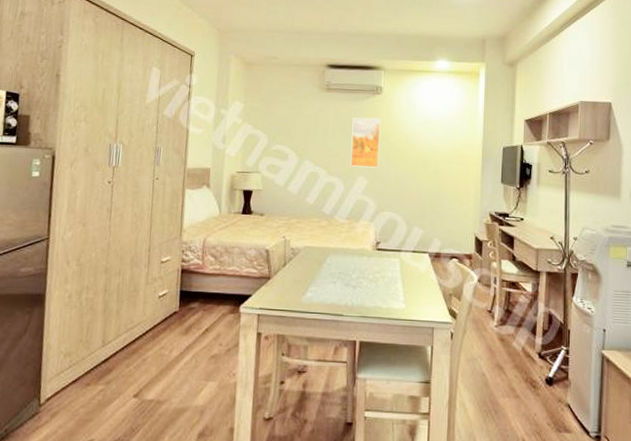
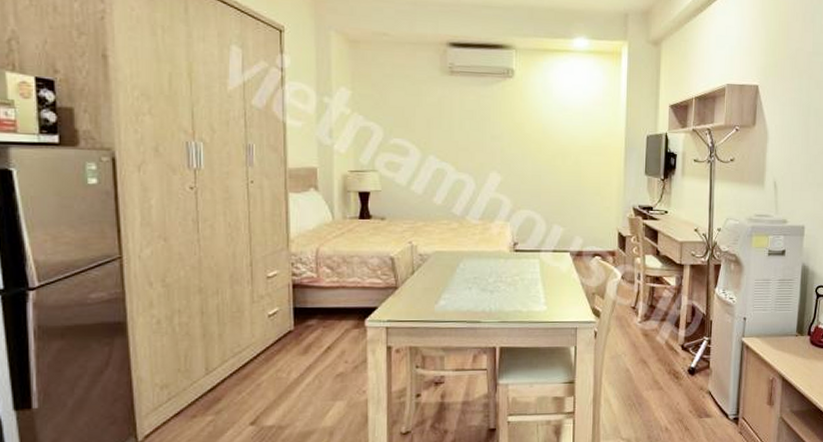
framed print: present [350,117,381,168] -> none [481,105,514,162]

